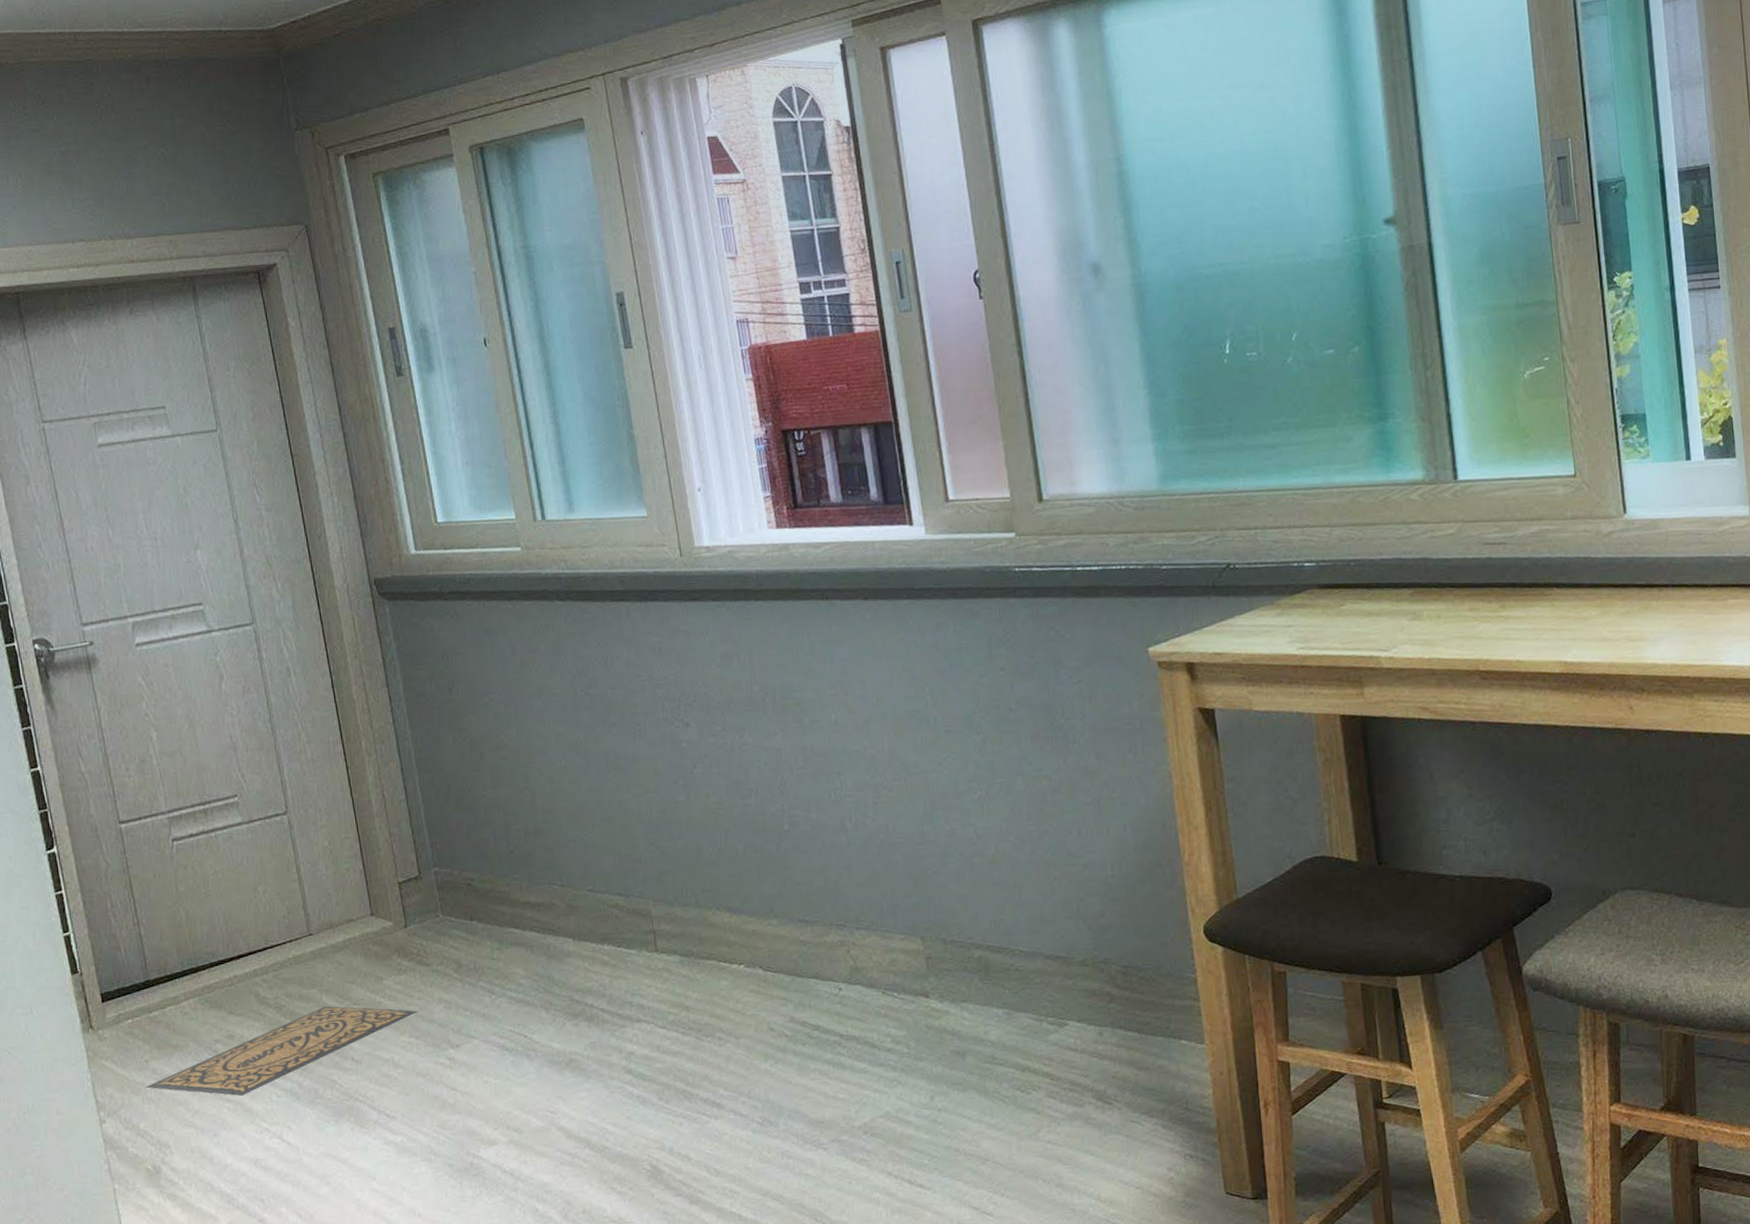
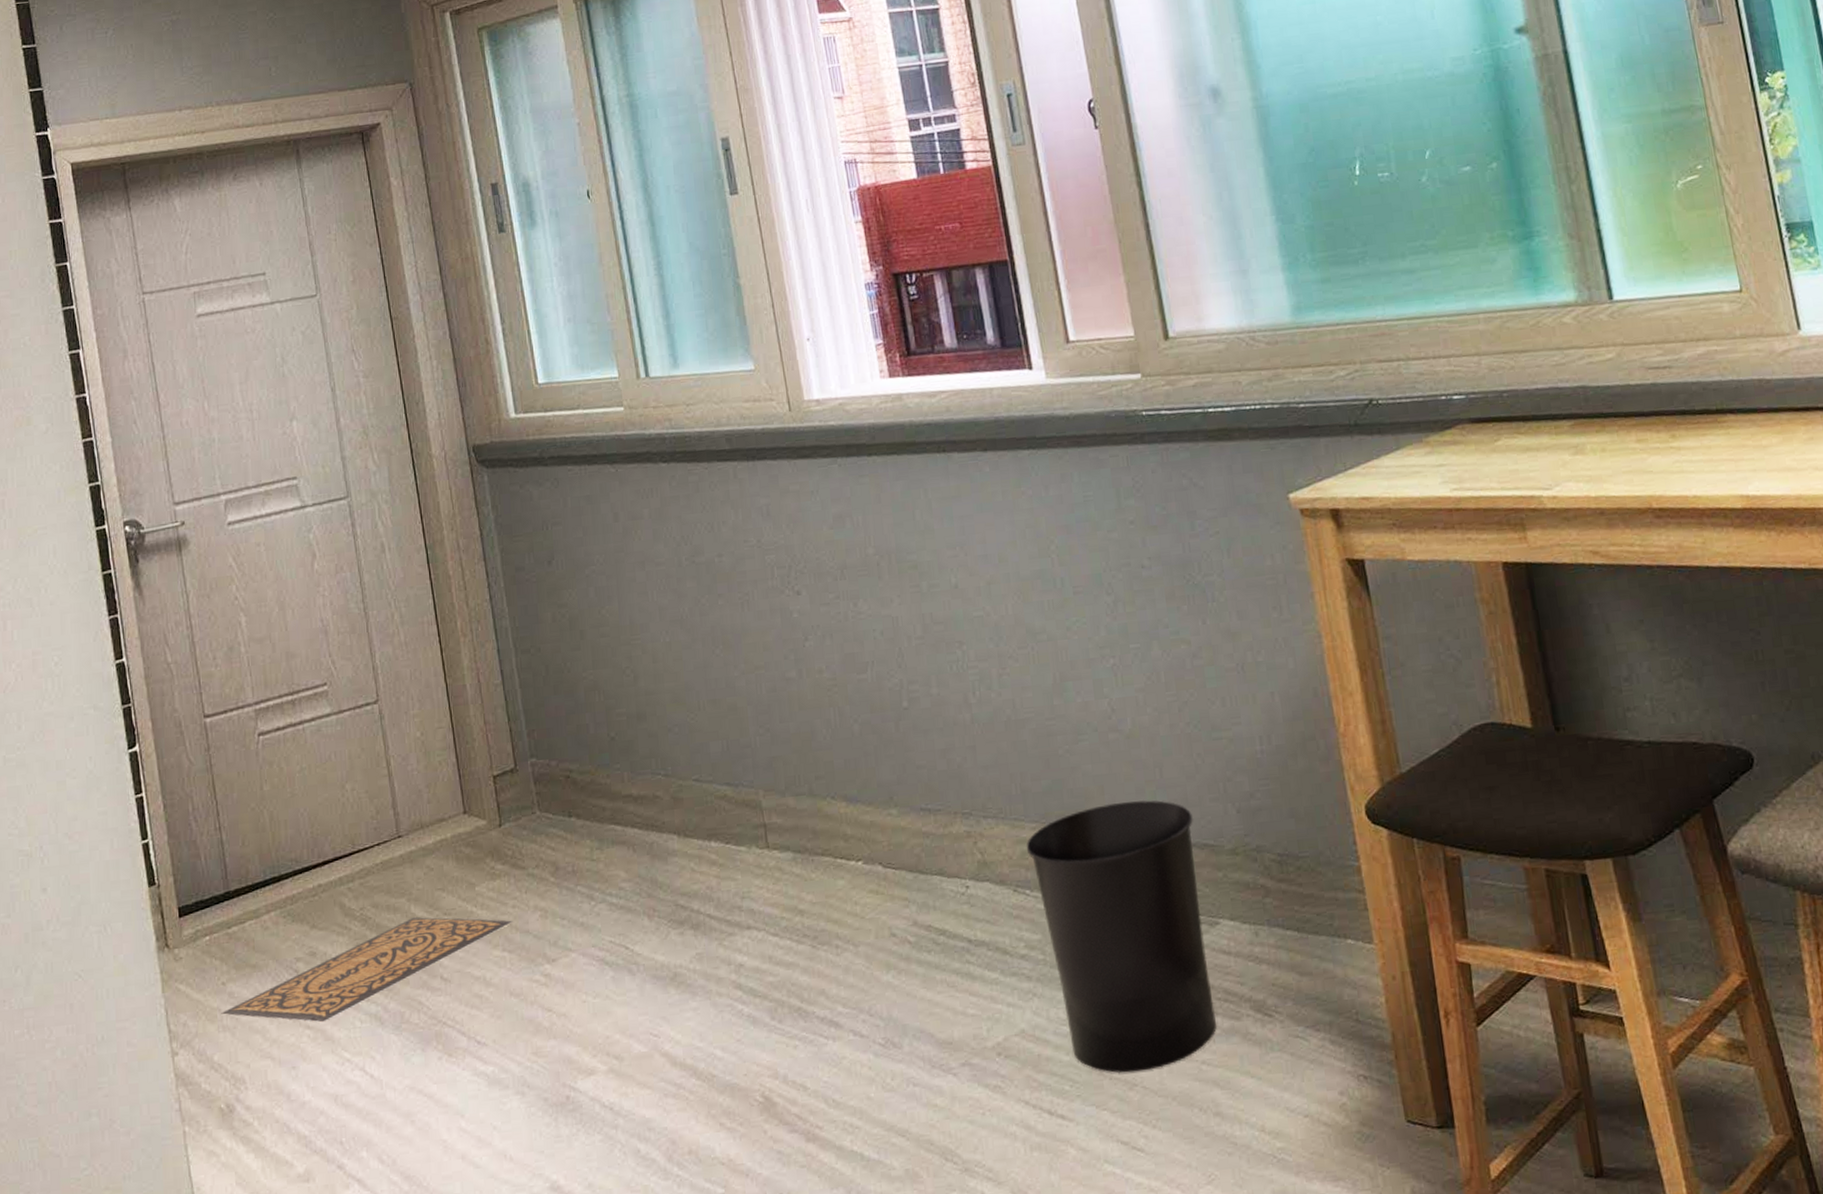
waste bin: none [895,917,1061,1150] -> present [1026,800,1217,1073]

